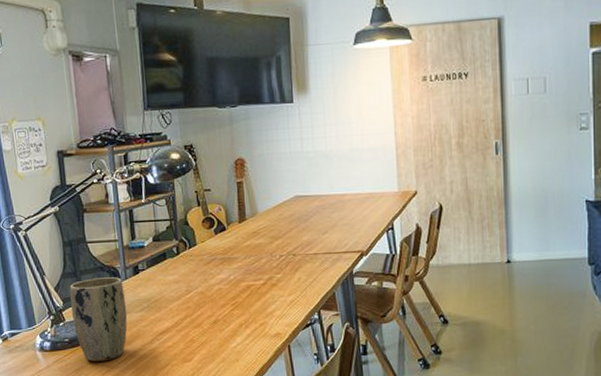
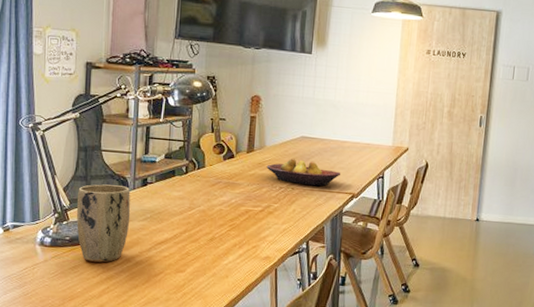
fruit bowl: none [262,221,346,249] -> present [266,159,341,187]

